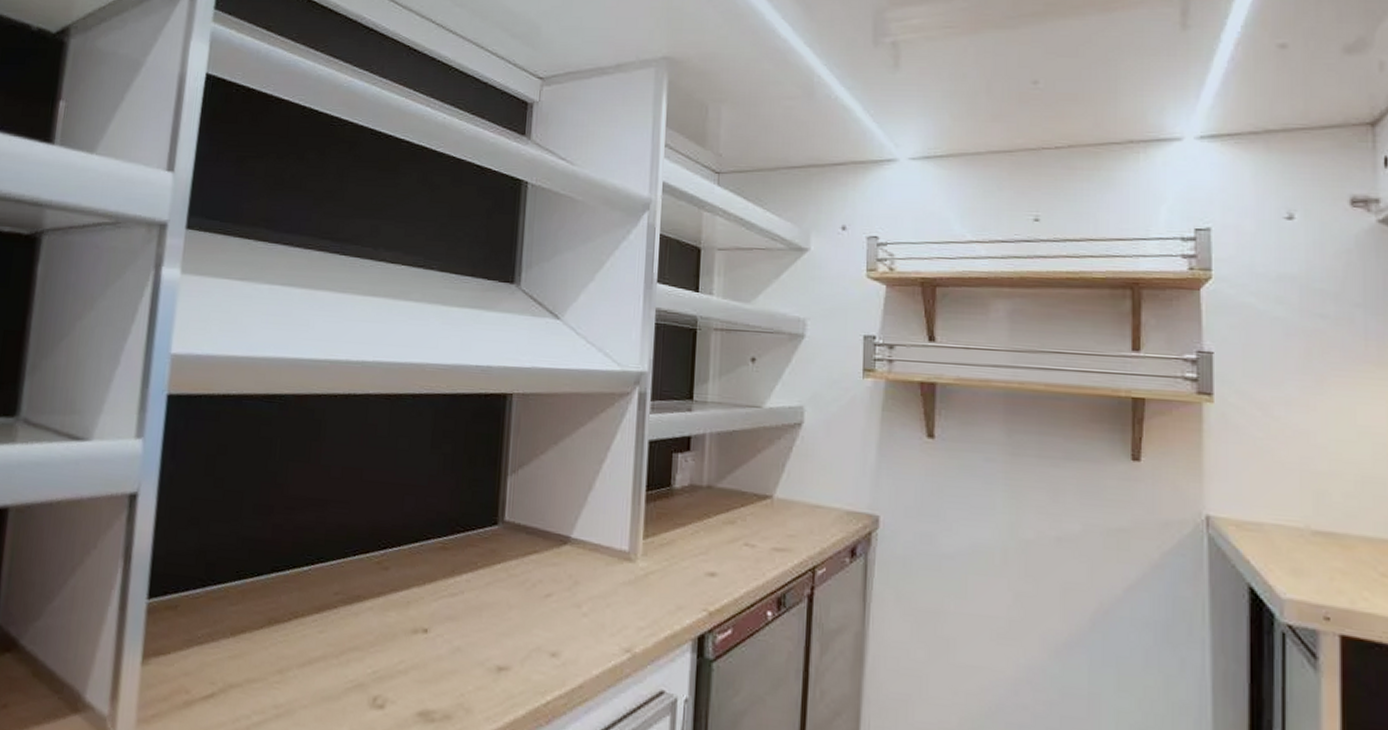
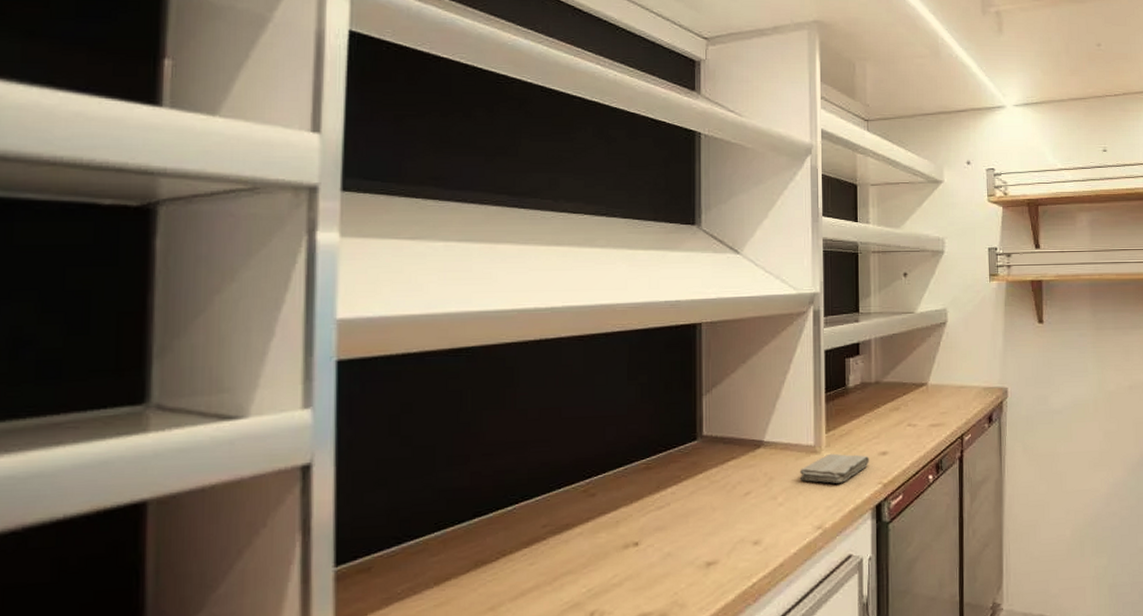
washcloth: none [608,564,693,602] -> present [799,453,869,484]

